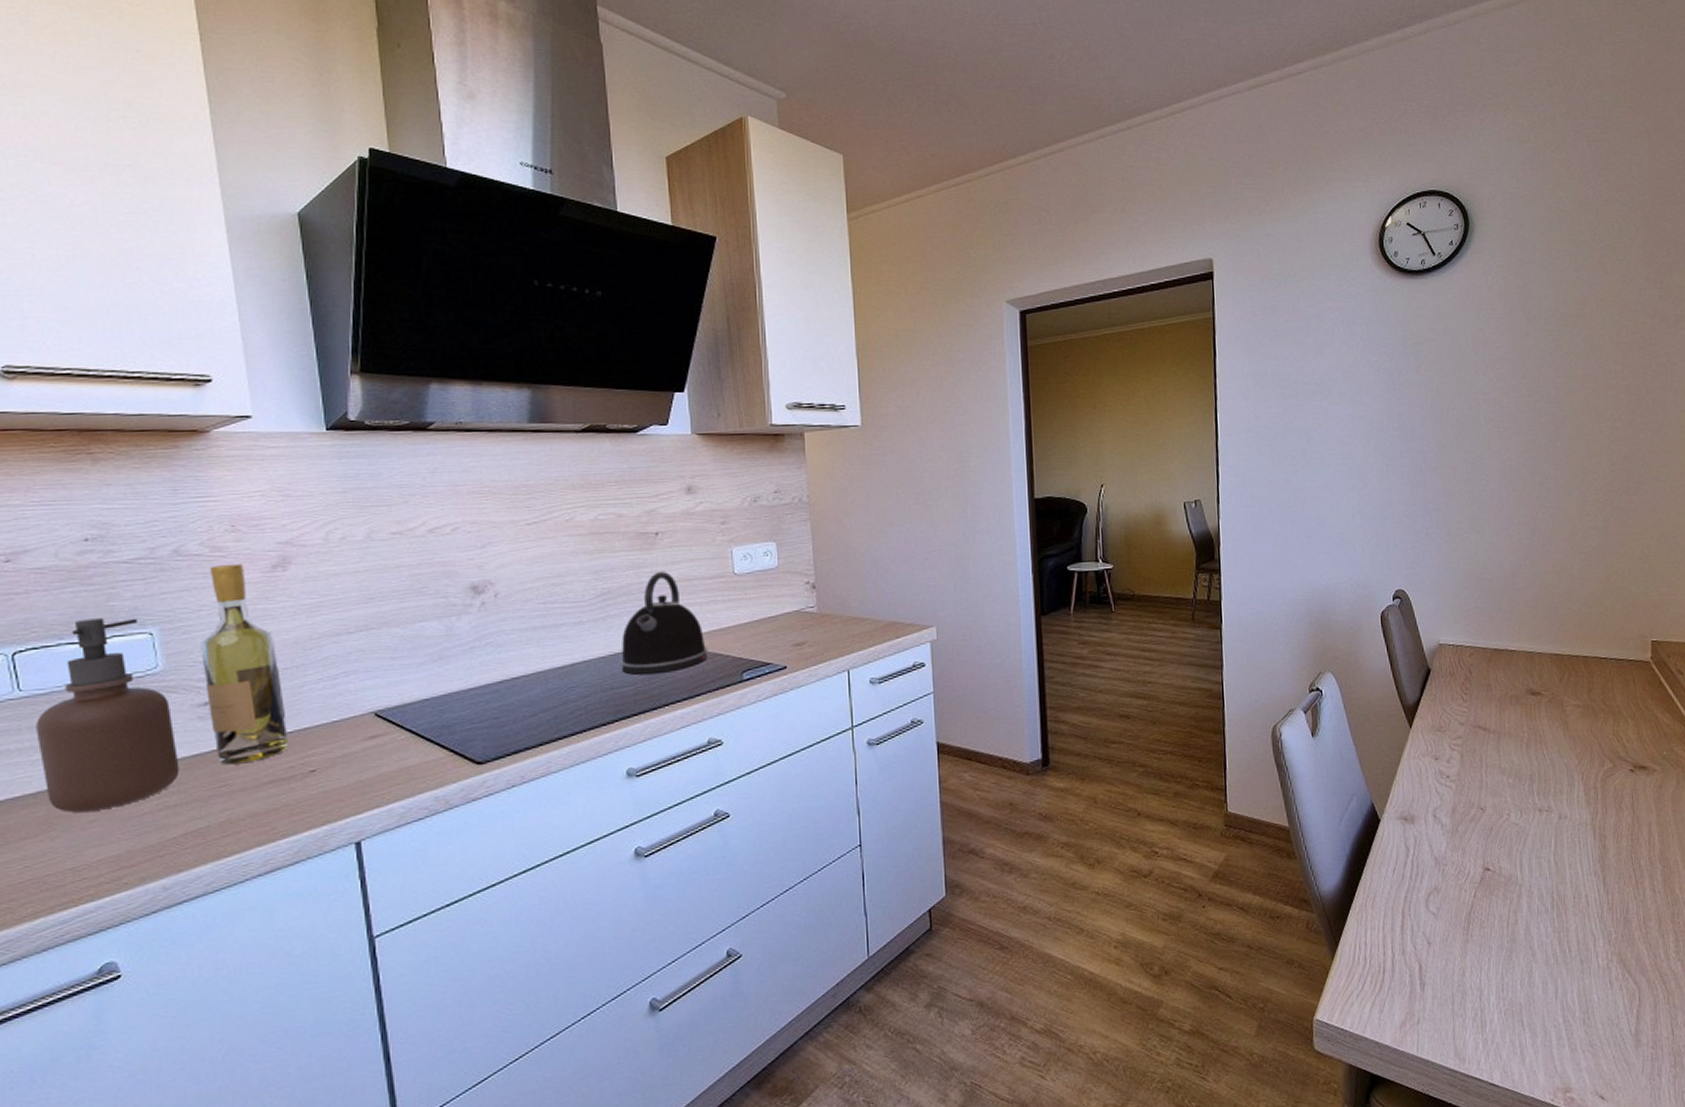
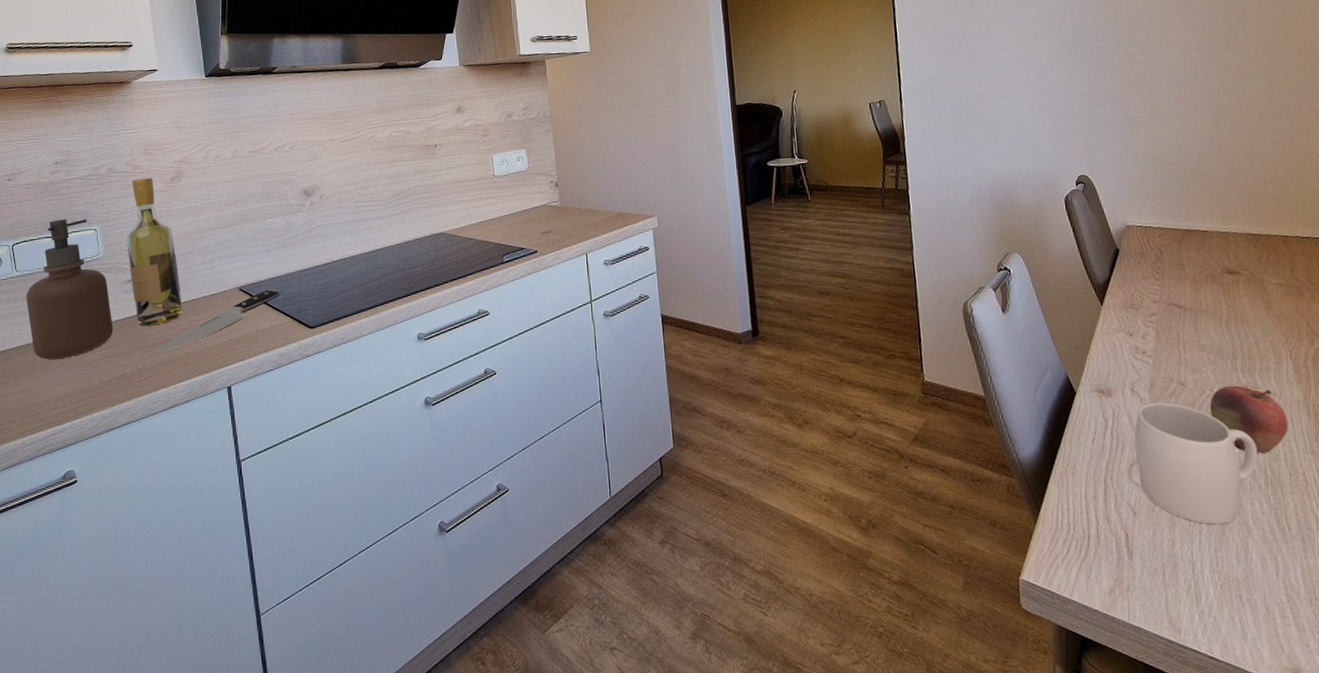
kitchen knife: none [242,714,437,800] -> present [153,289,281,352]
kettle: present [619,571,708,676] -> none [410,175,476,259]
mug: none [1433,828,1547,951] -> present [1134,402,1258,525]
fruit: none [1505,808,1576,877] -> present [1209,385,1289,454]

